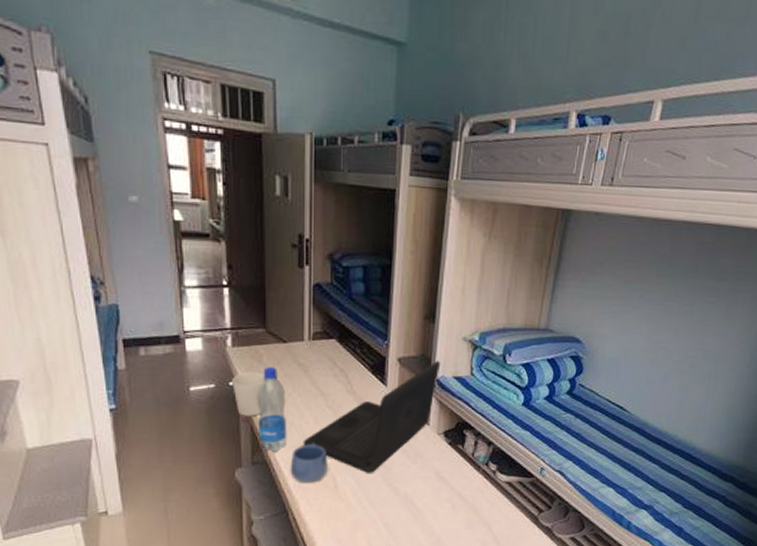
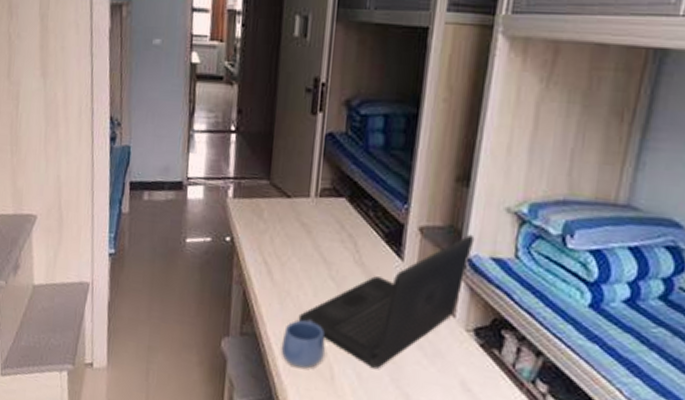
dixie cup: present [232,372,264,416] -> none [229,227,264,279]
bottle: present [257,367,287,452] -> none [250,223,285,324]

